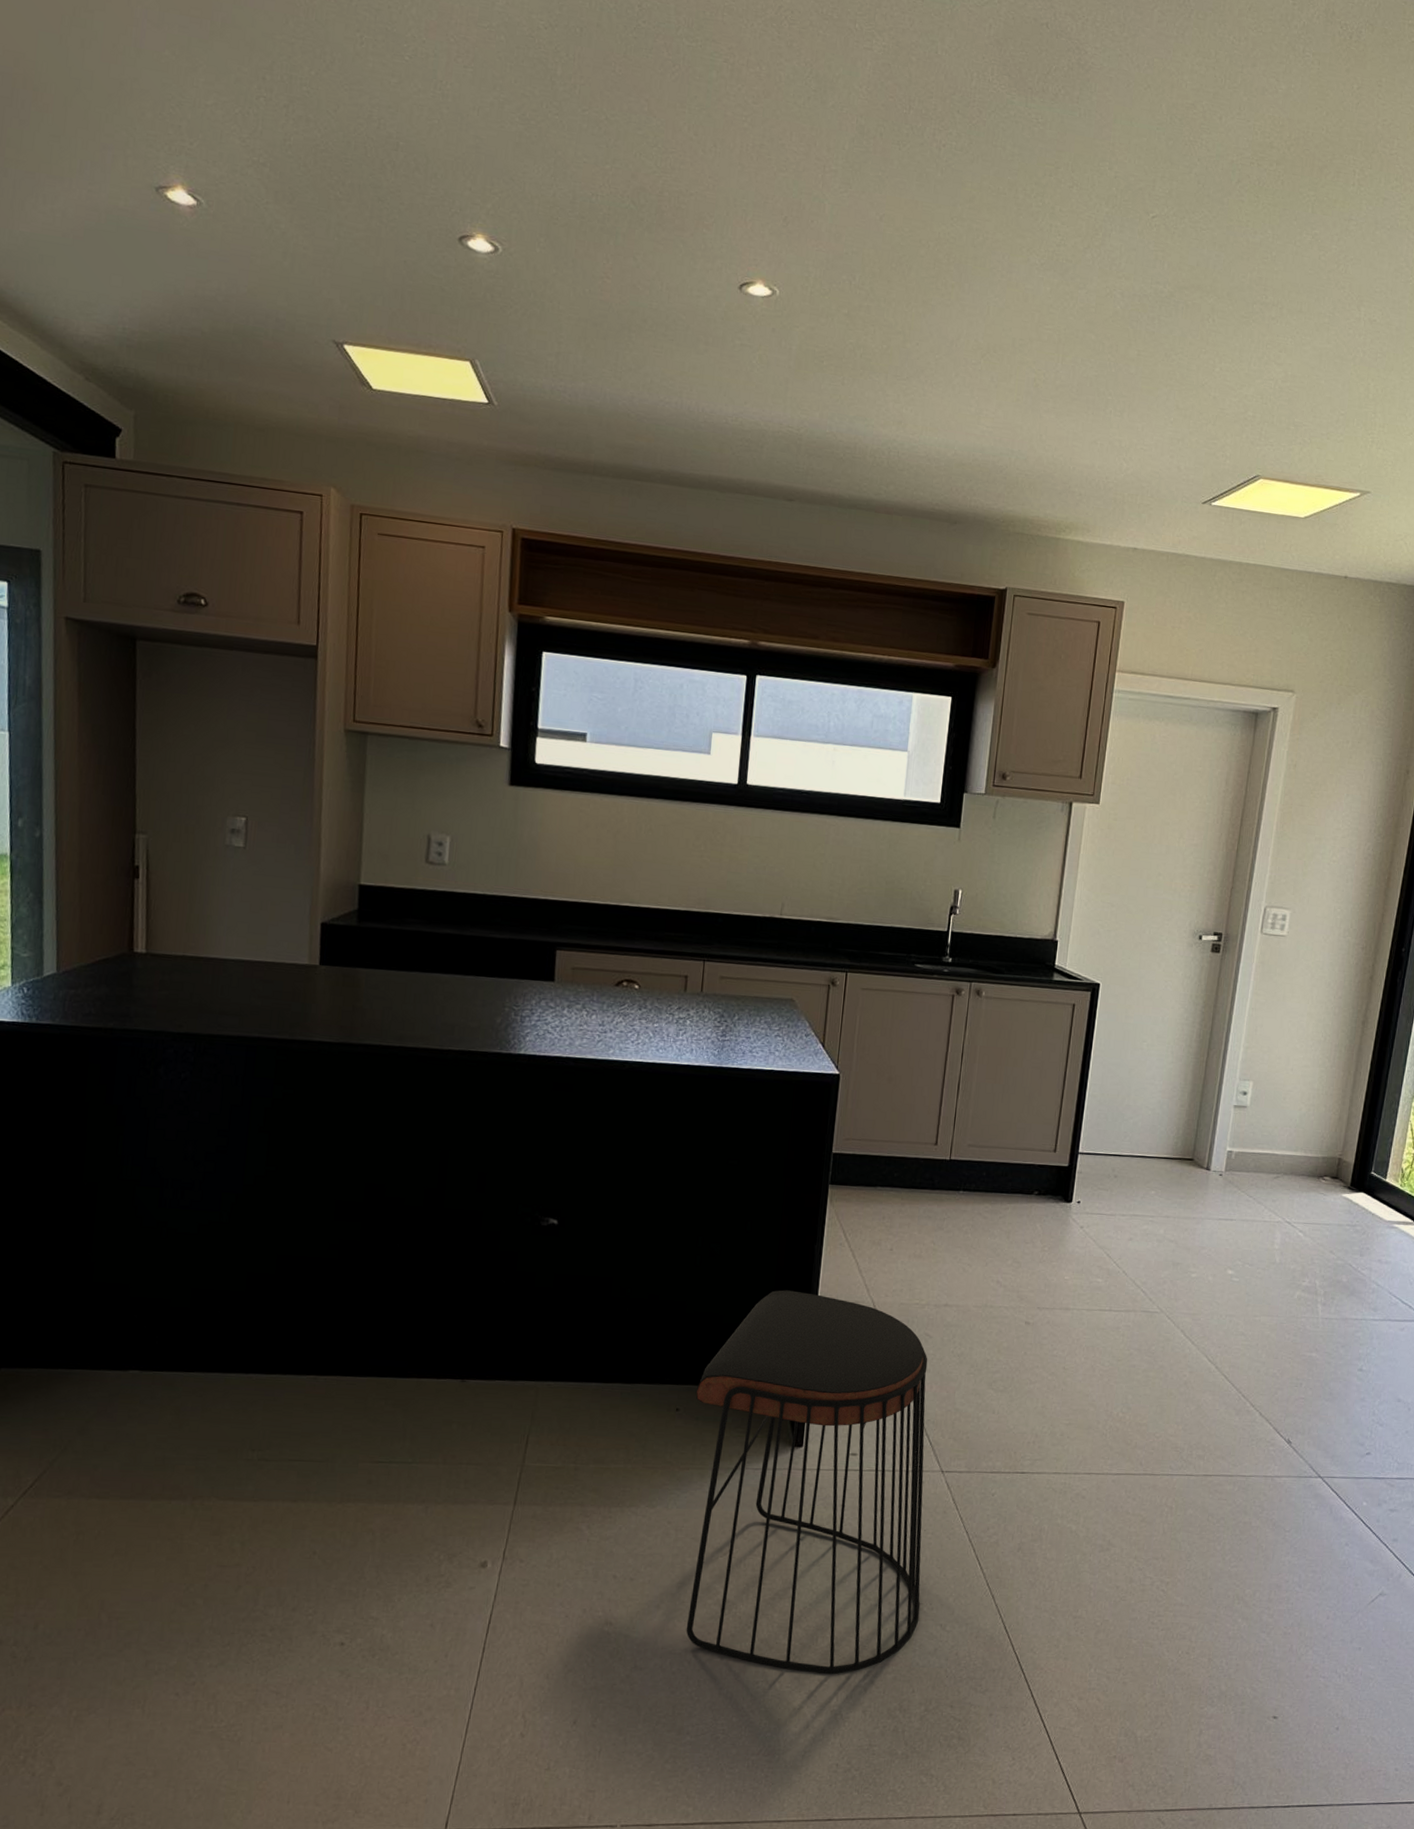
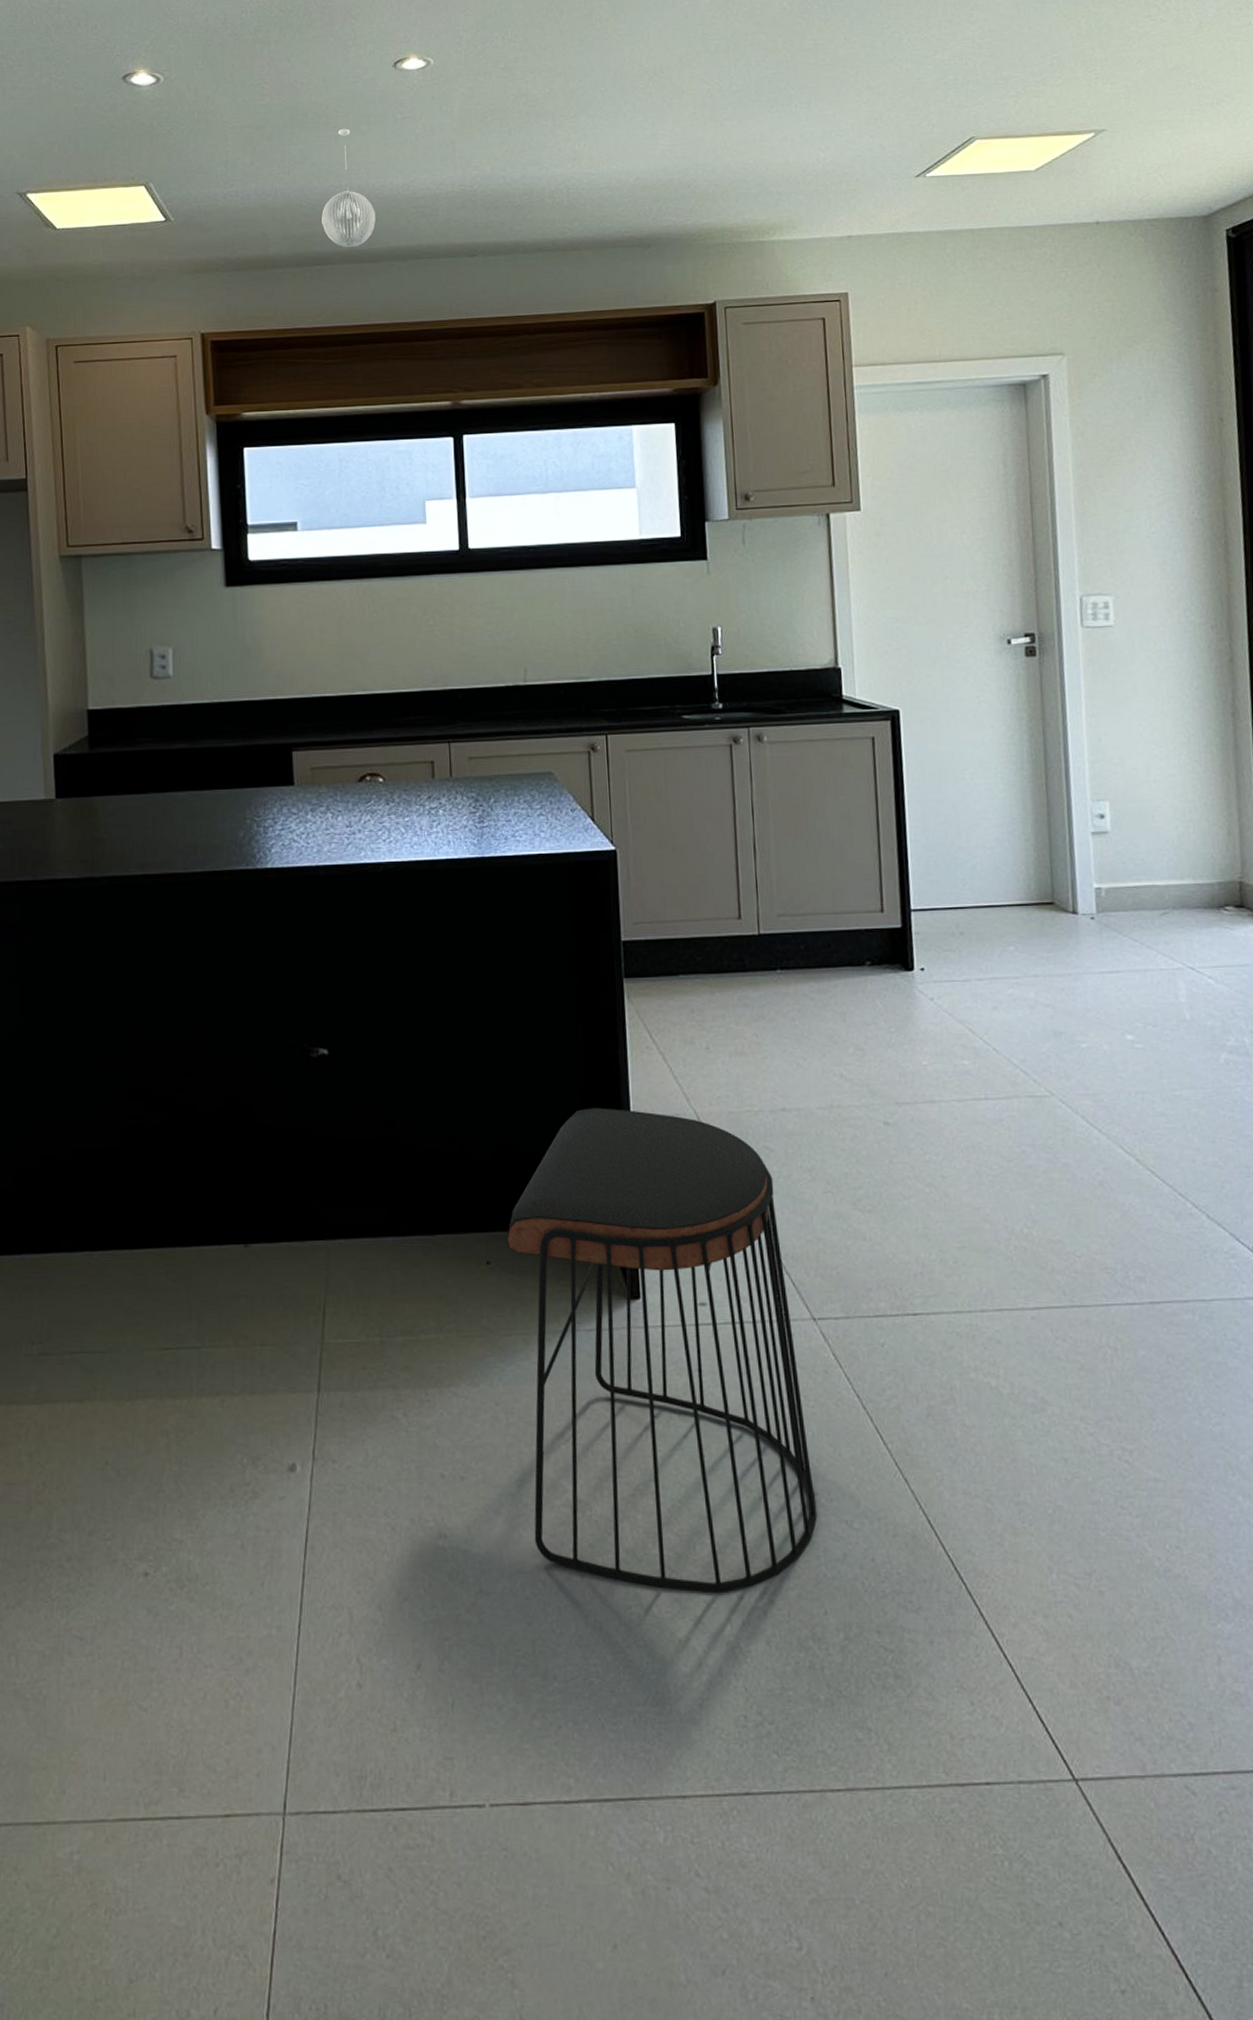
pendant light: none [647,343,702,469] -> present [322,128,376,248]

